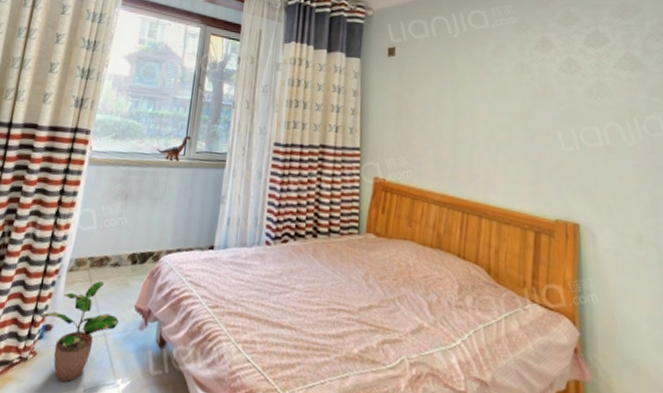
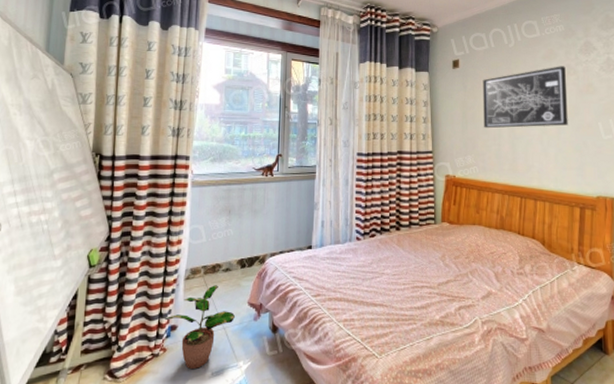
wall art: none [420,62,521,132] -> present [482,66,568,129]

